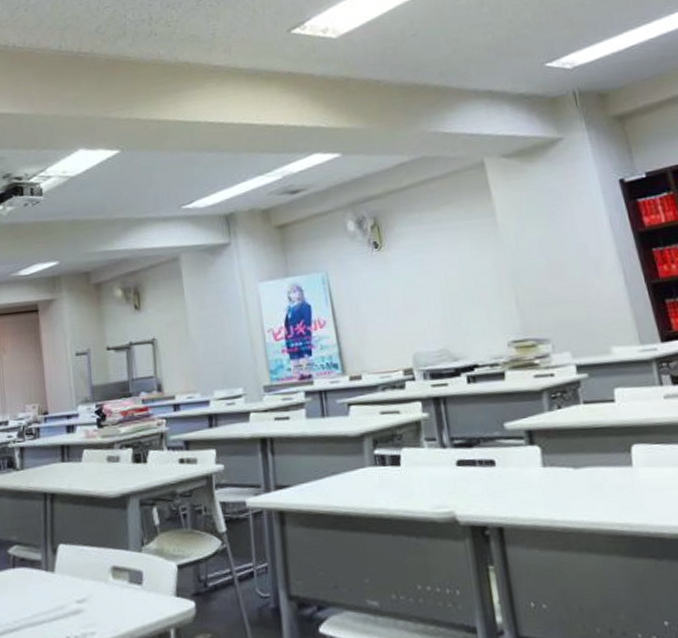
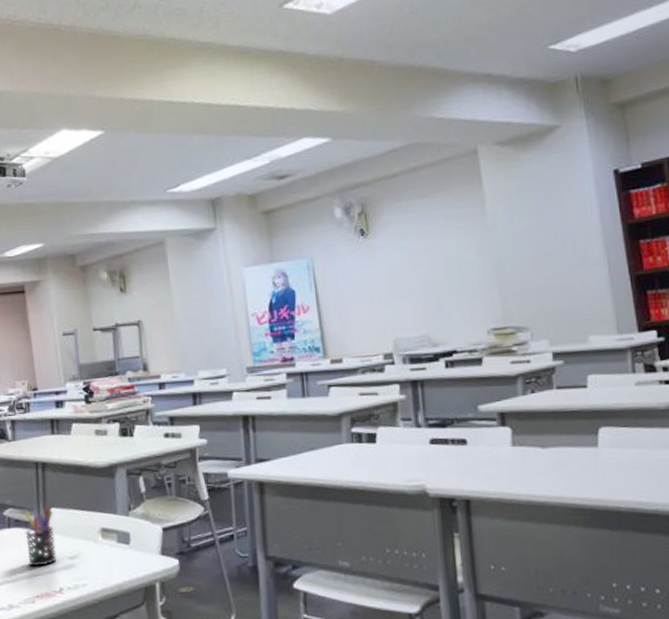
pen holder: none [30,542,64,613] -> present [24,506,57,567]

